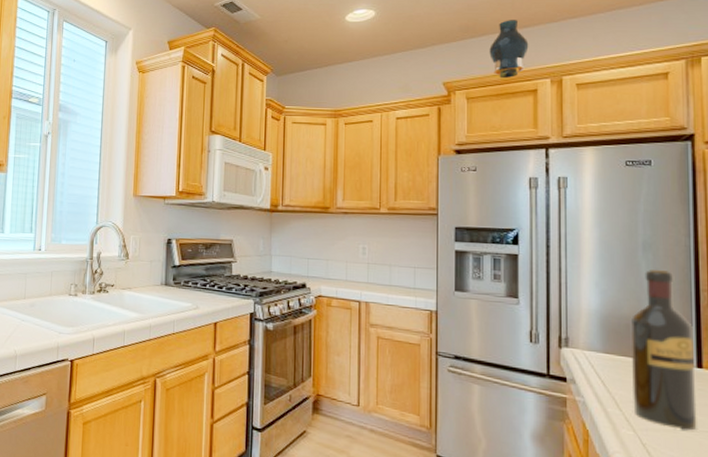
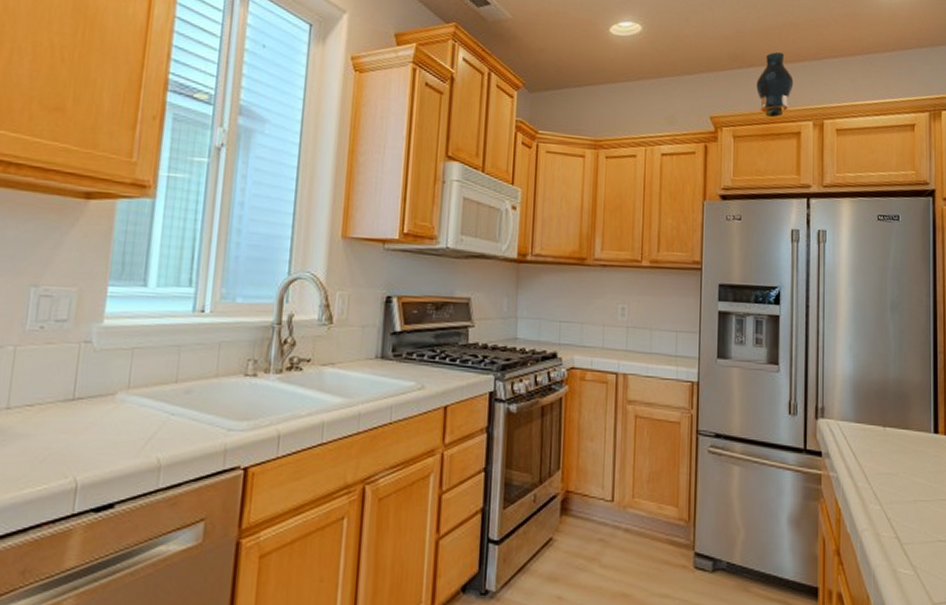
wine bottle: present [630,270,697,430] -> none [879,331,933,499]

